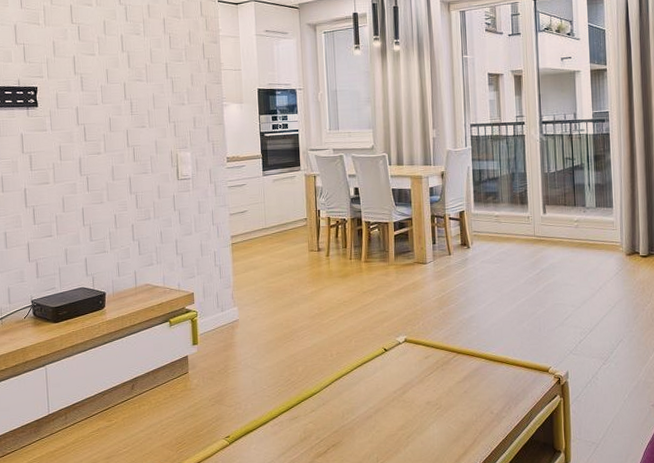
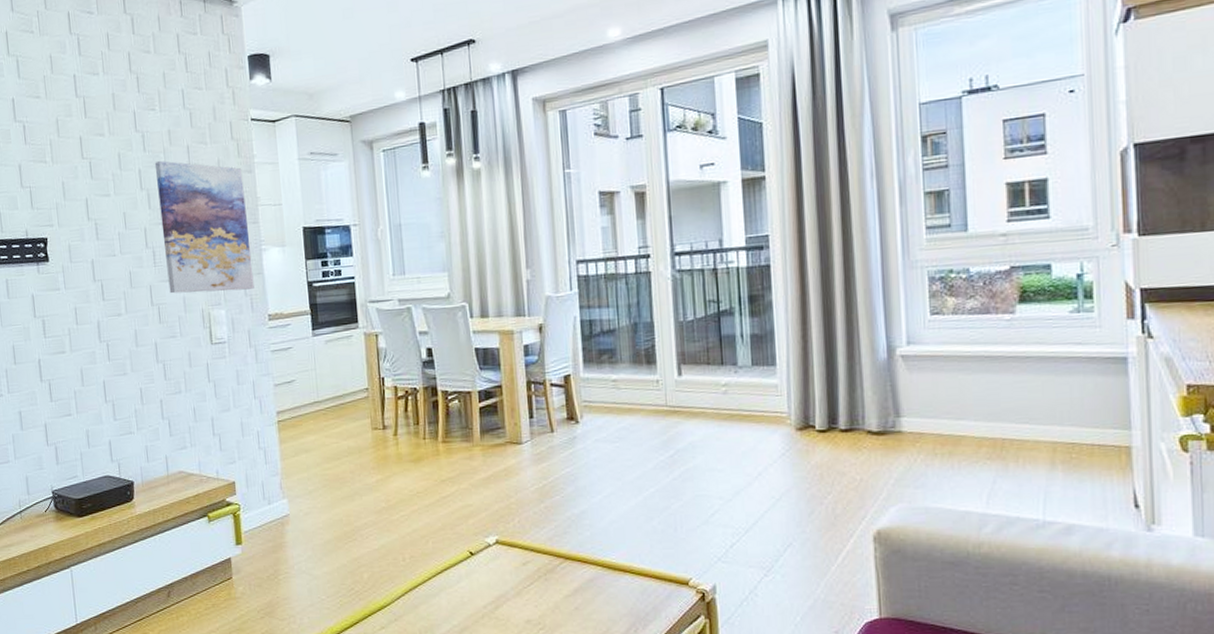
wall art: none [135,29,216,138] -> present [154,161,254,294]

